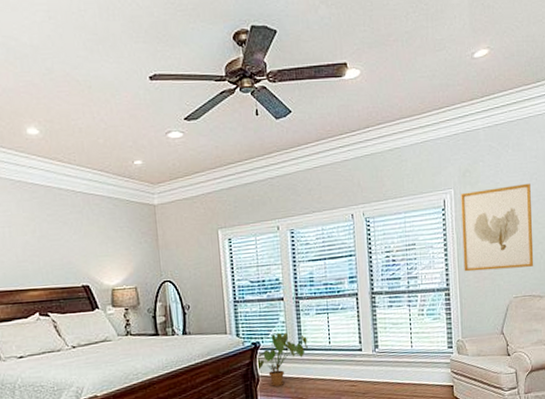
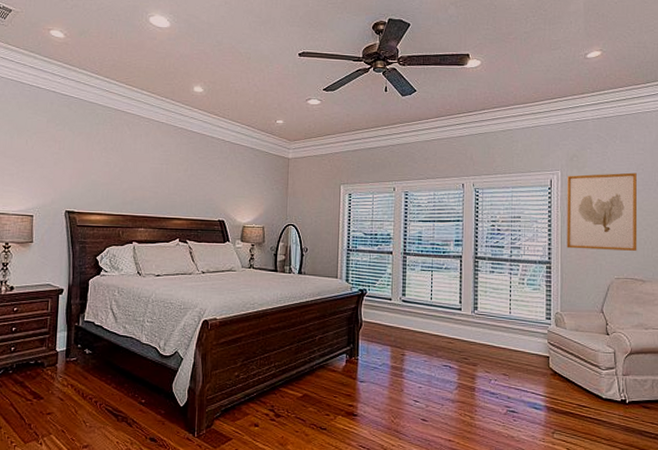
house plant: present [255,332,308,387] -> none [361,283,411,334]

